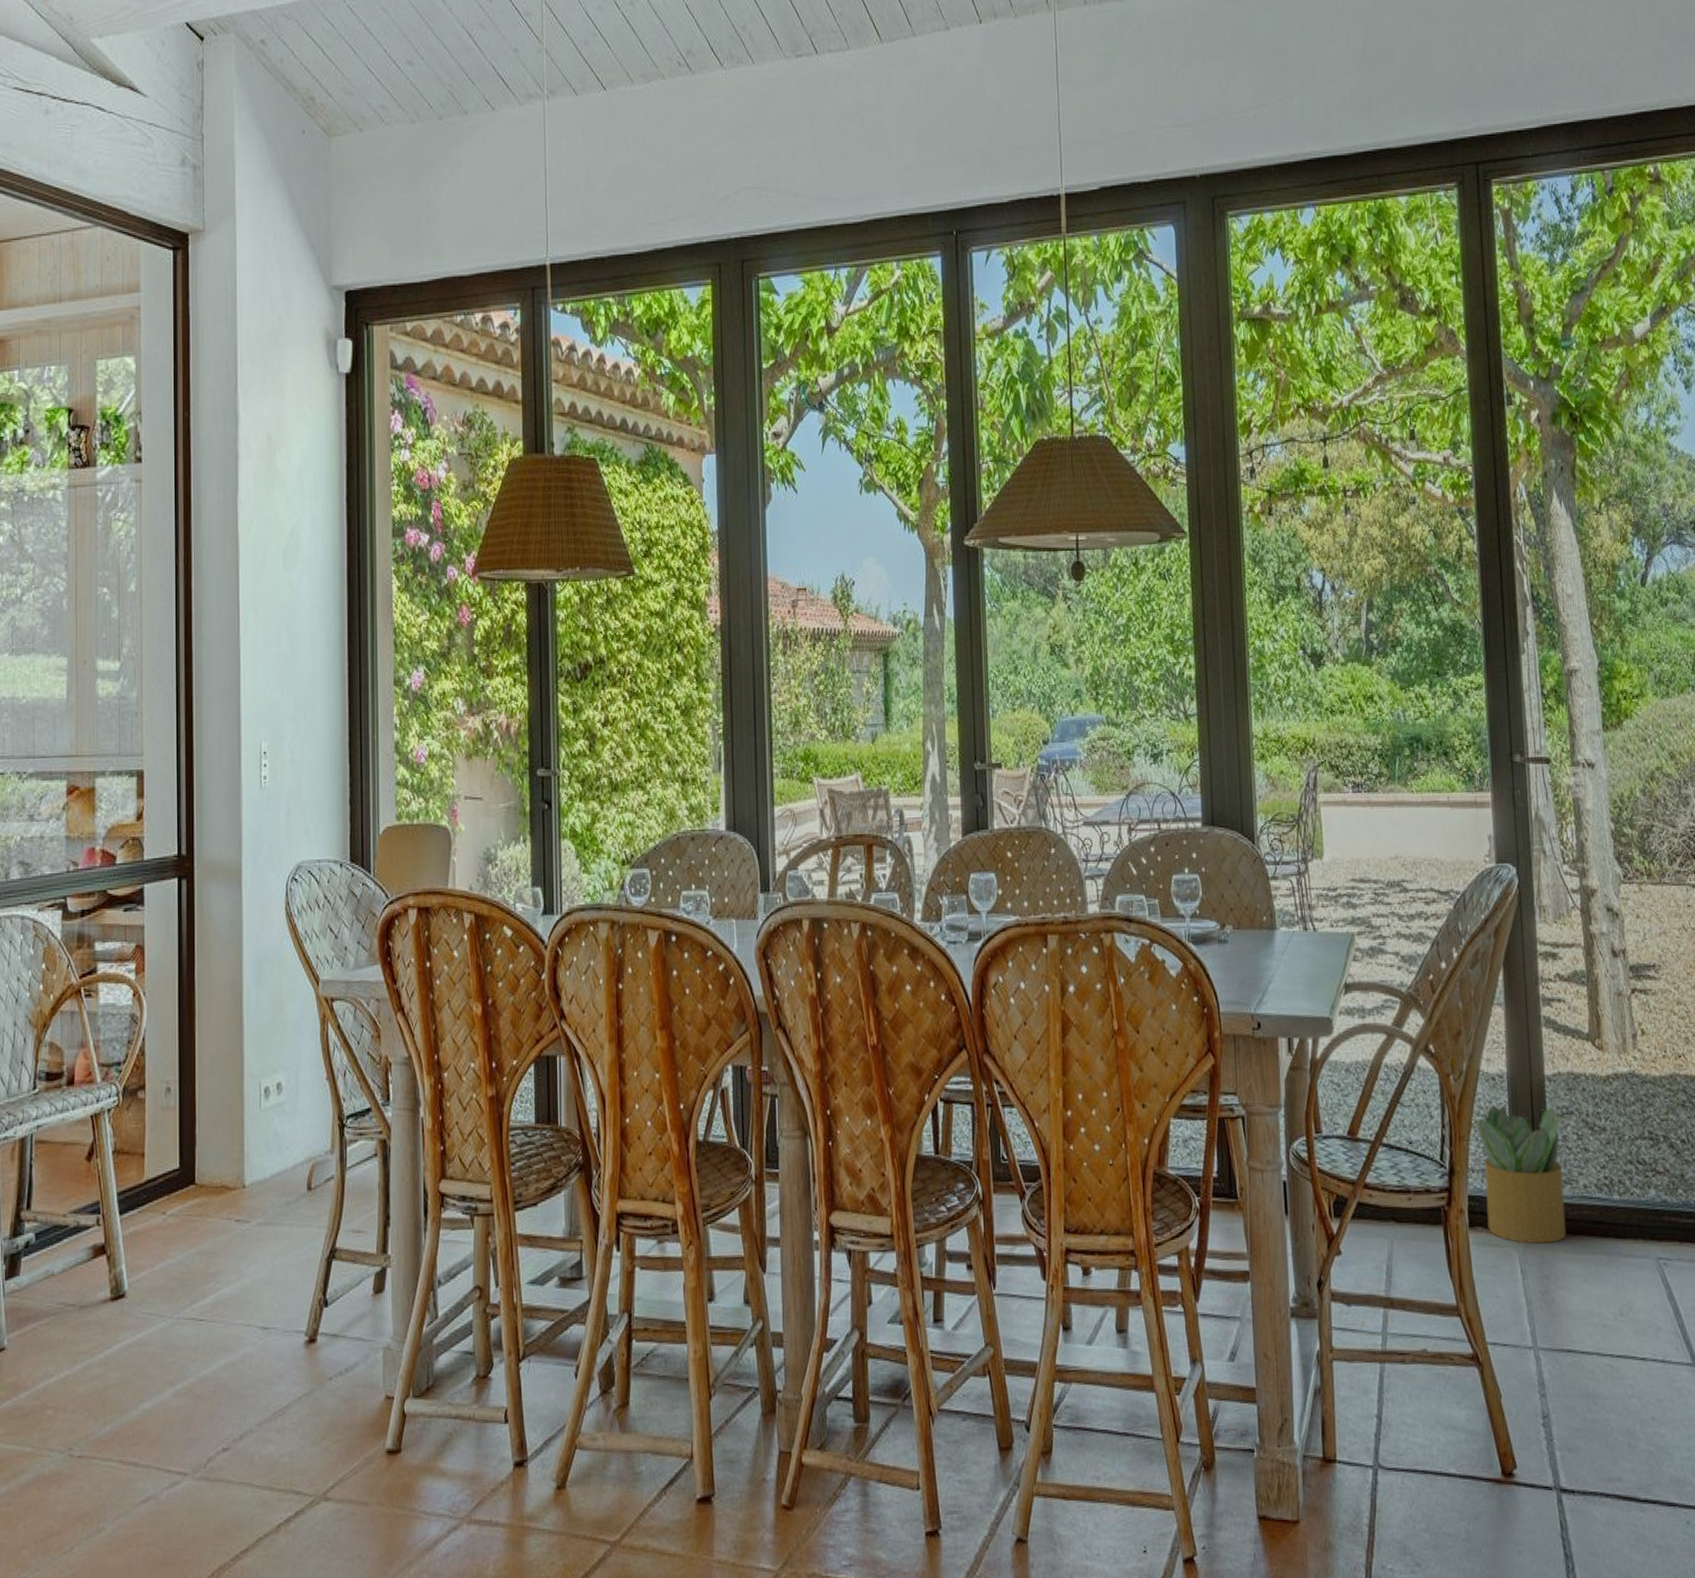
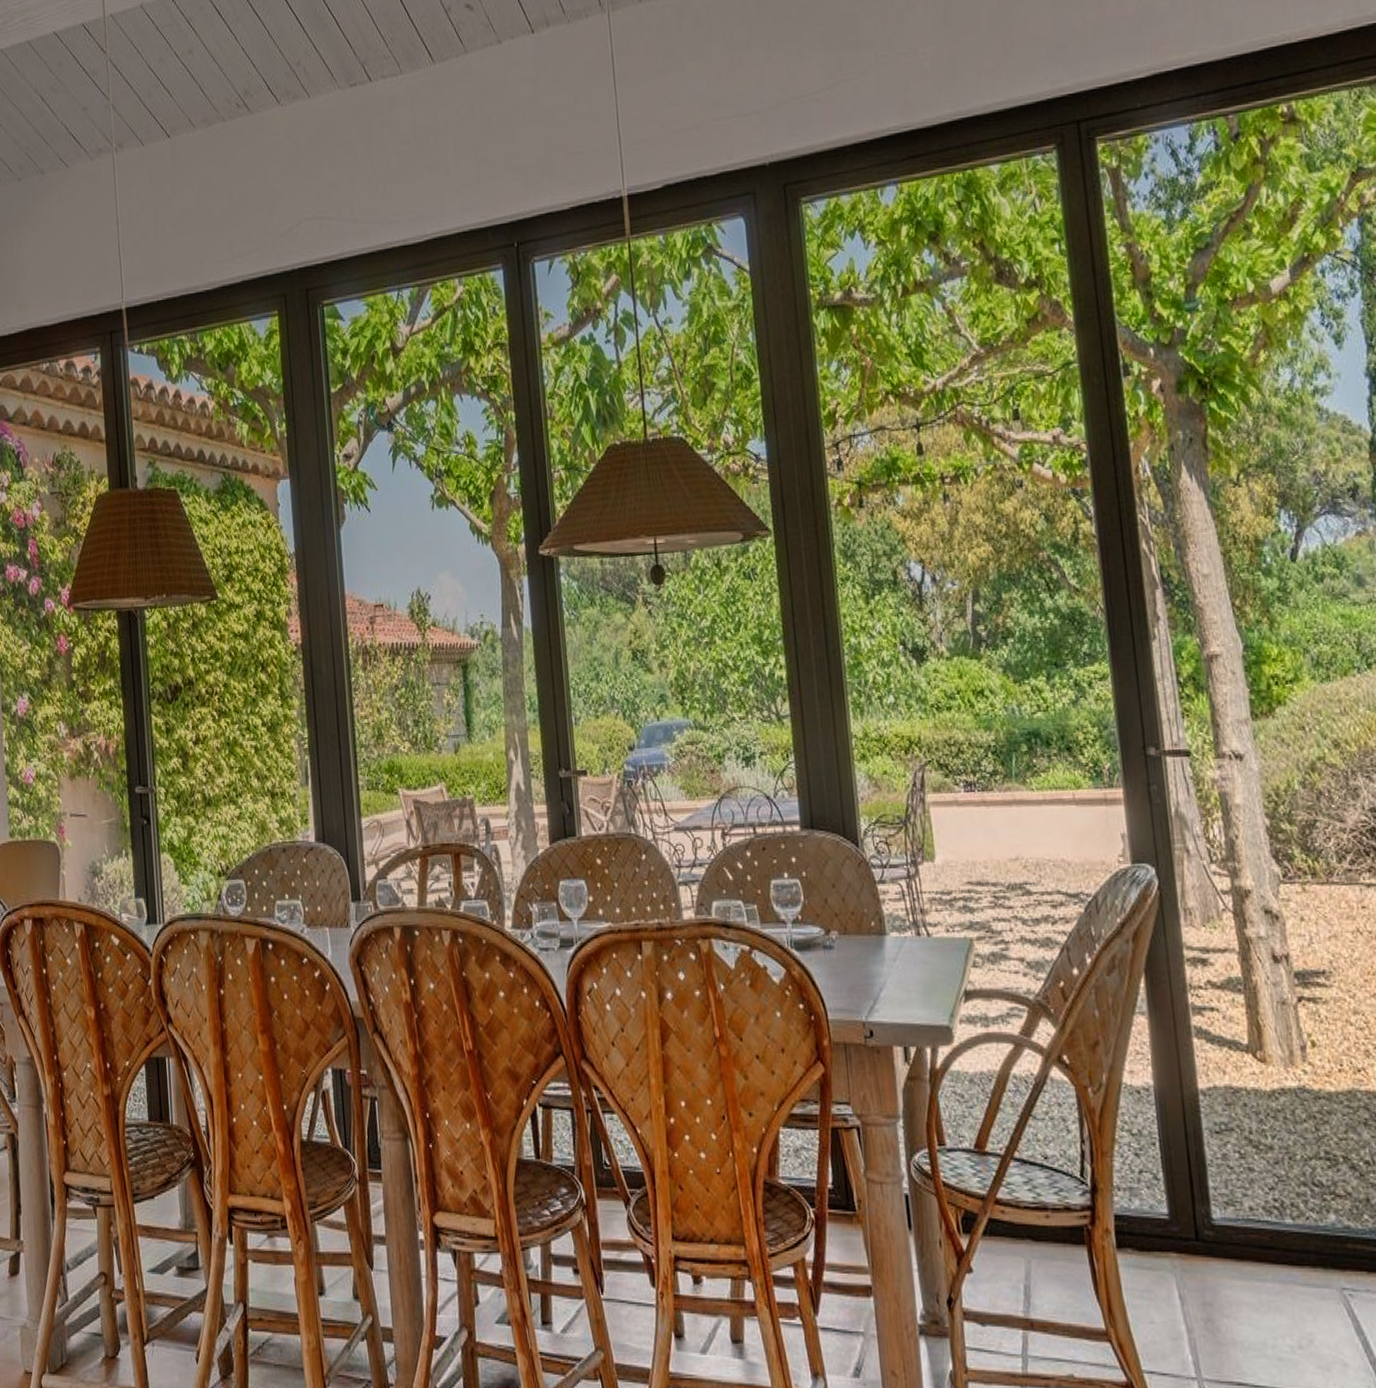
potted plant: present [1472,1104,1567,1244] -> none [1115,1119,1231,1268]

